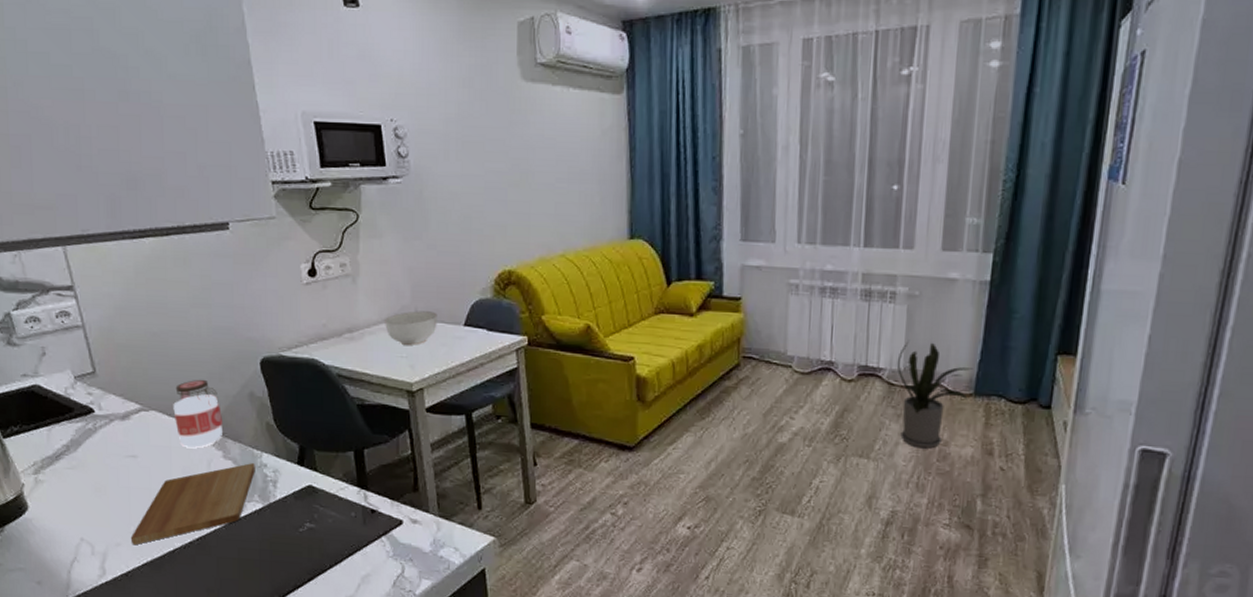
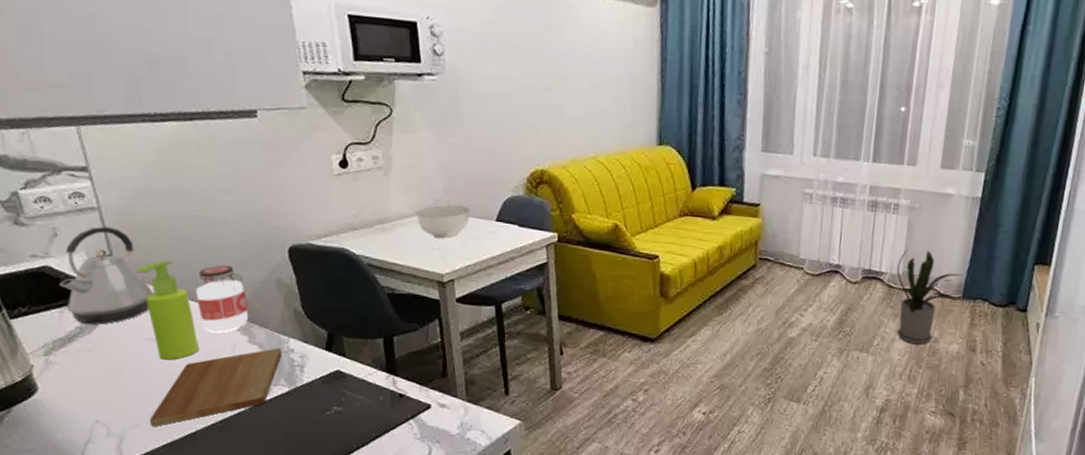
kettle: none [48,344,134,443] -> present [60,226,154,325]
soap dispenser: none [116,376,177,477] -> present [135,260,200,360]

